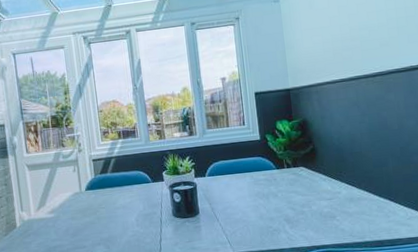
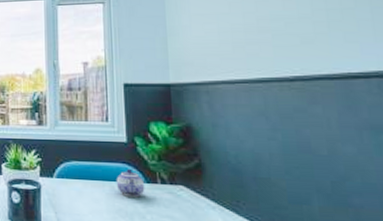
teapot: none [254,161,276,182] -> present [116,169,145,198]

